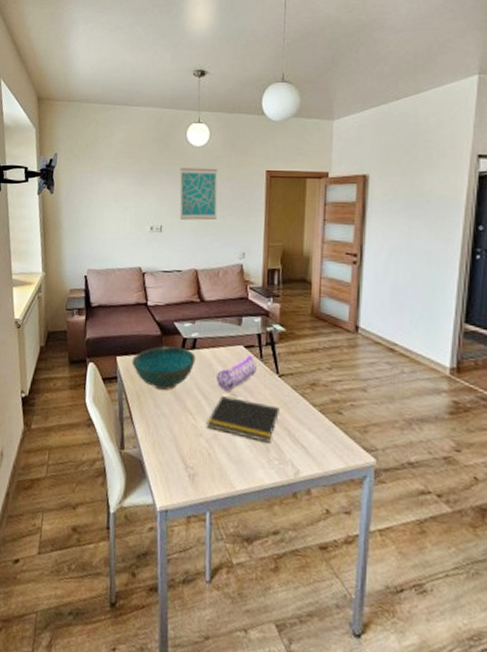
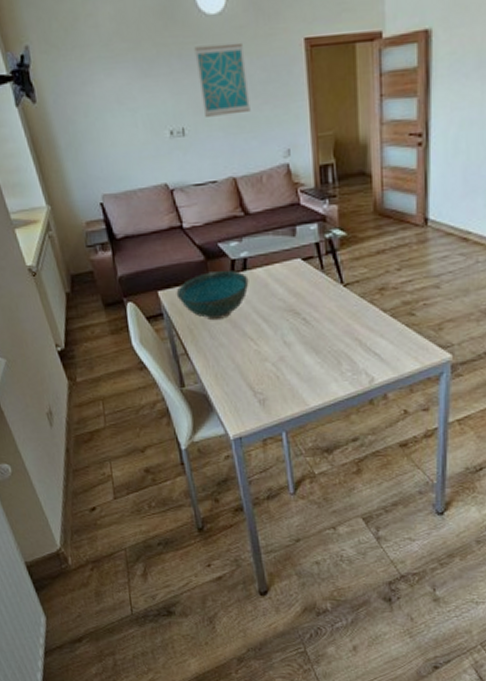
notepad: present [206,396,279,443] -> none [270,315,348,356]
pencil case: present [216,355,257,391] -> none [275,268,319,310]

